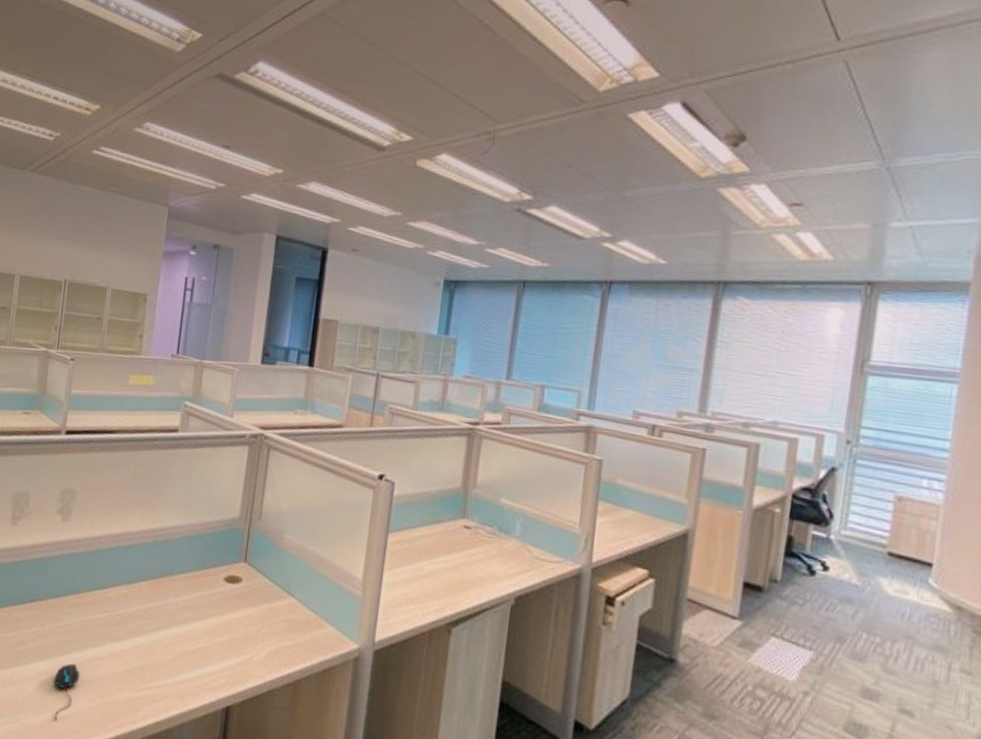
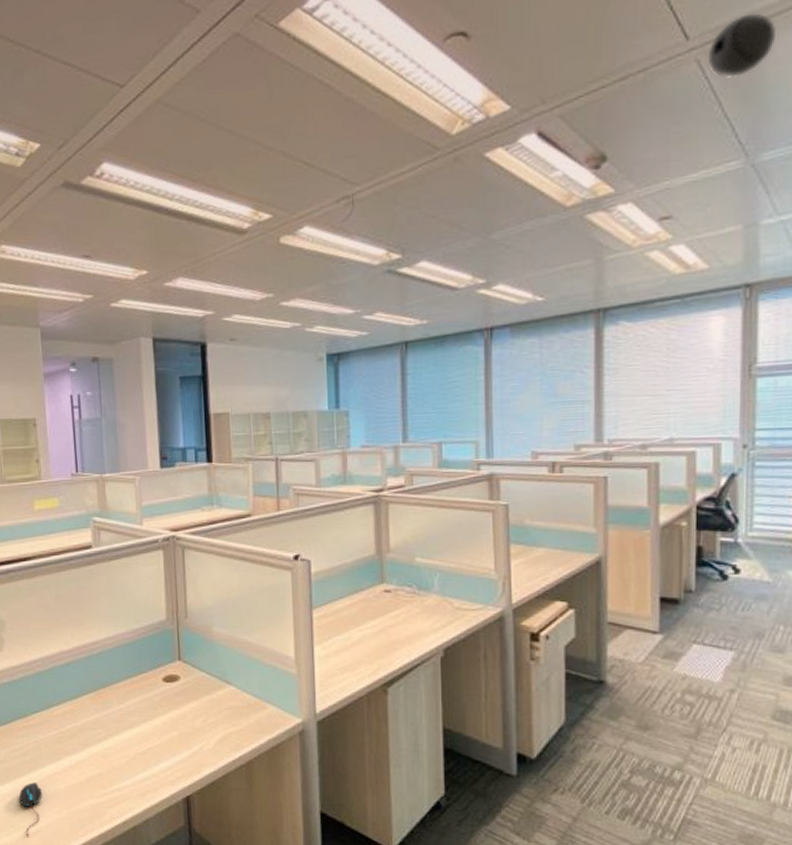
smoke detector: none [855,26,926,83] -> present [707,13,777,78]

